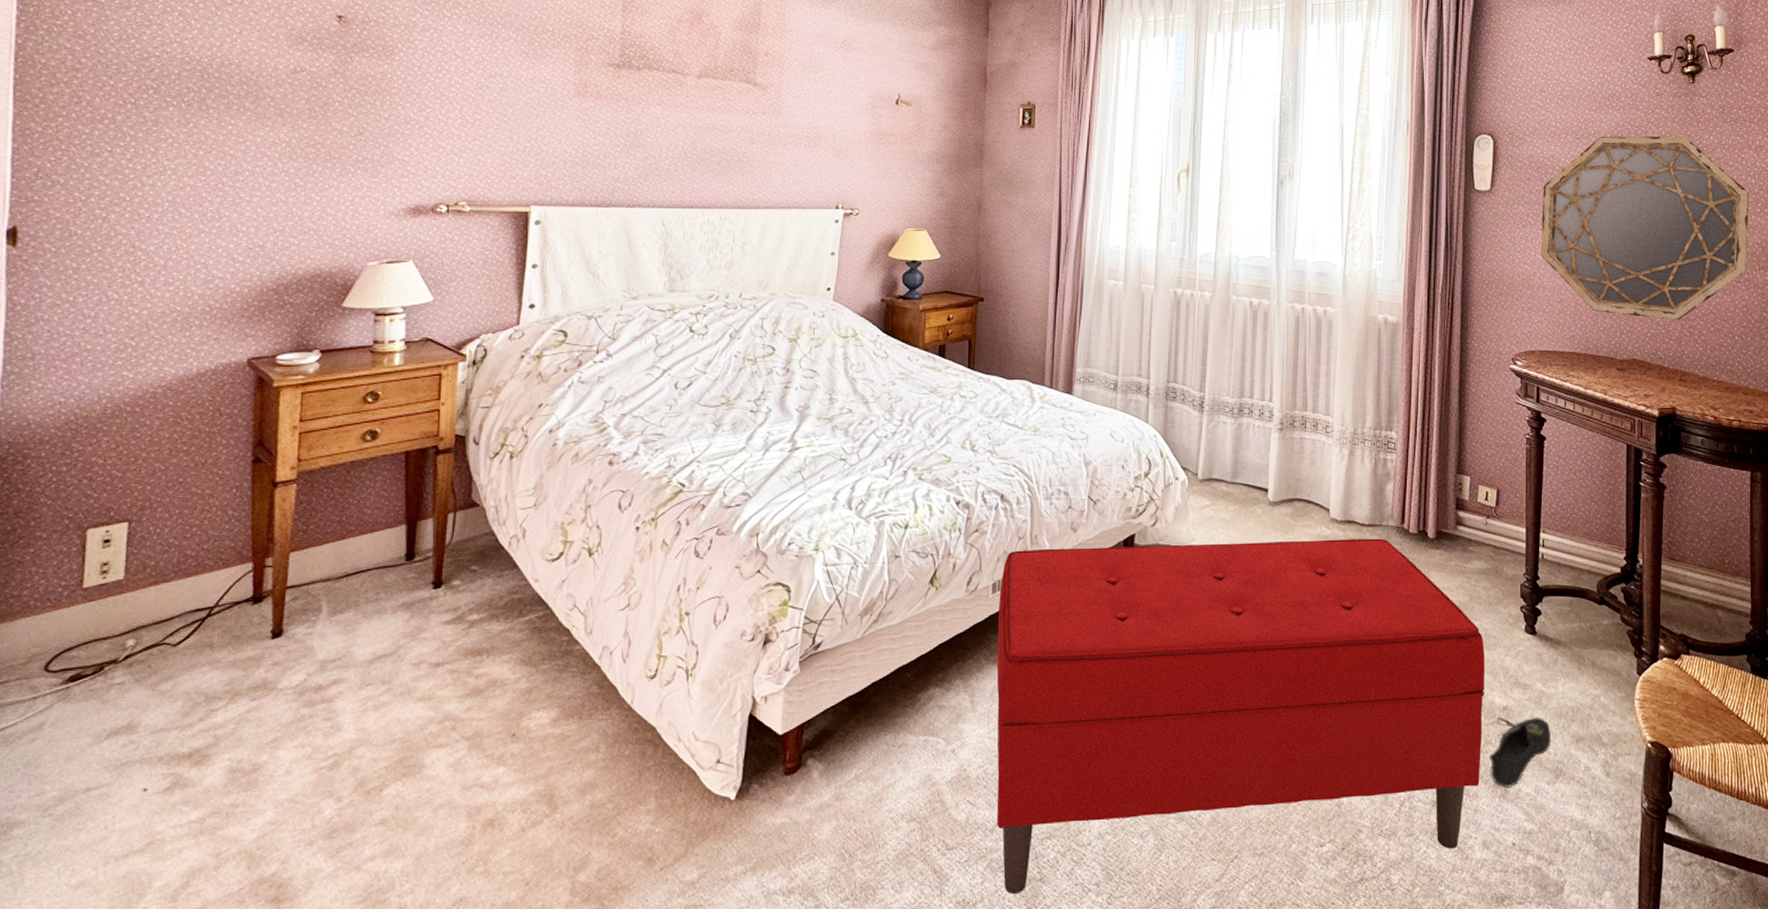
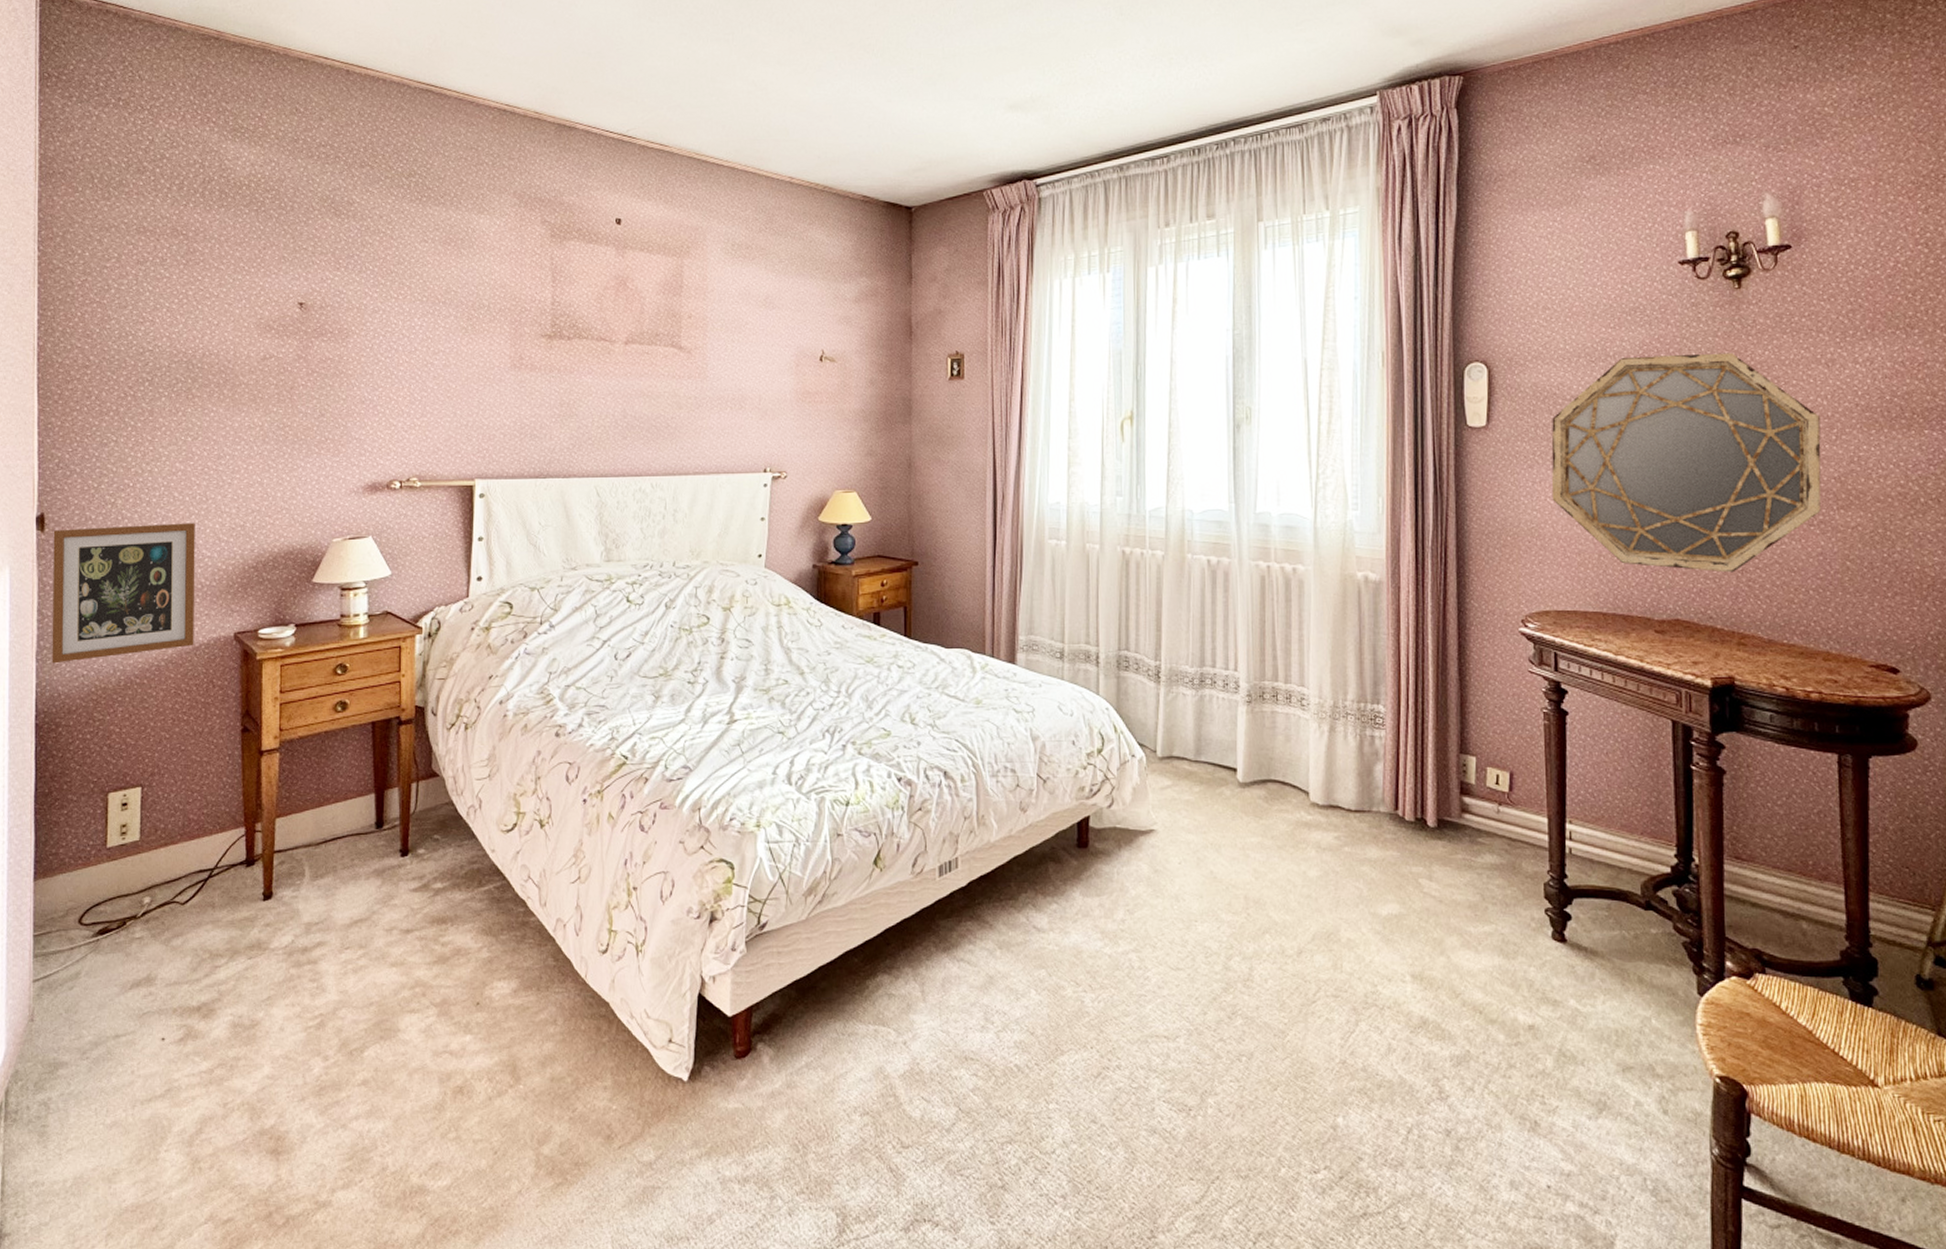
picture frame: none [21,241,205,390] -> present [52,523,195,664]
bench: present [996,538,1486,895] -> none [946,826,1505,1201]
shoe: present [1489,717,1552,788] -> none [1514,1037,1591,1121]

